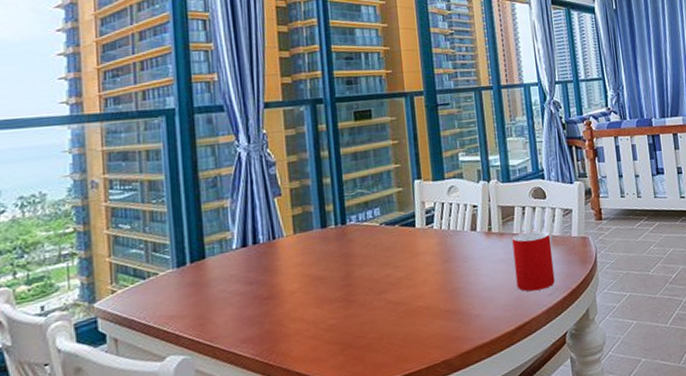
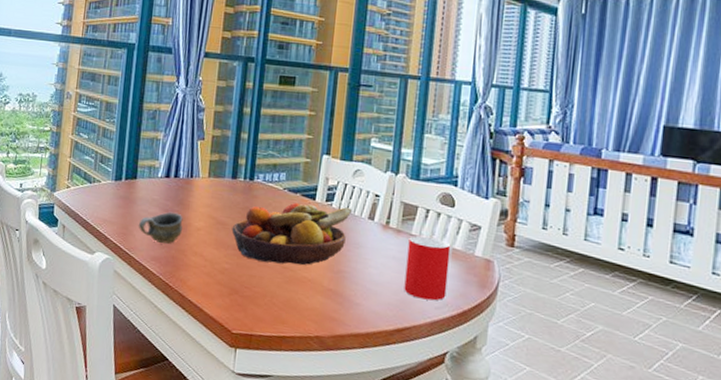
cup: none [218,282,274,322] -> present [139,212,183,244]
fruit bowl: none [331,225,454,306] -> present [232,202,353,266]

